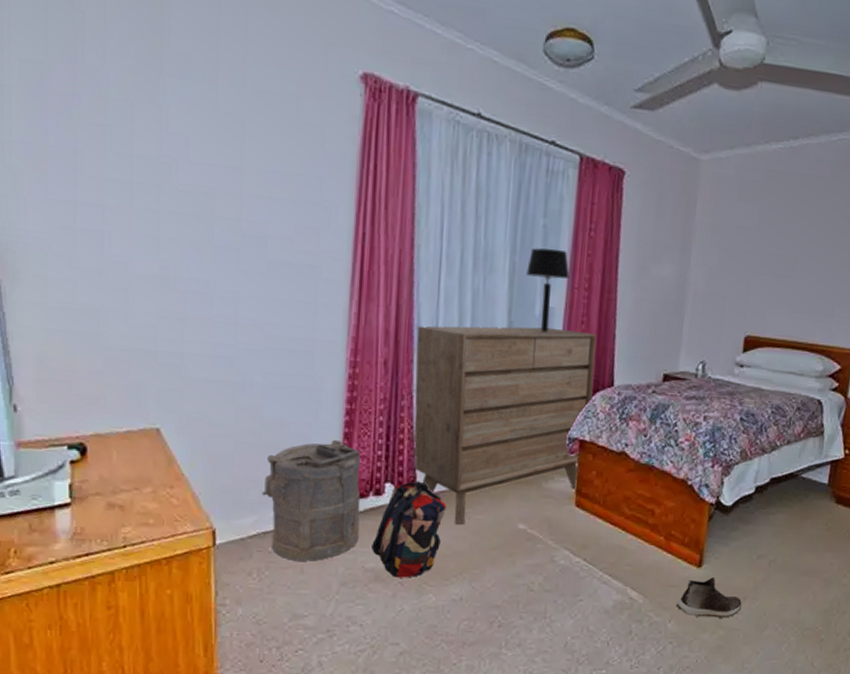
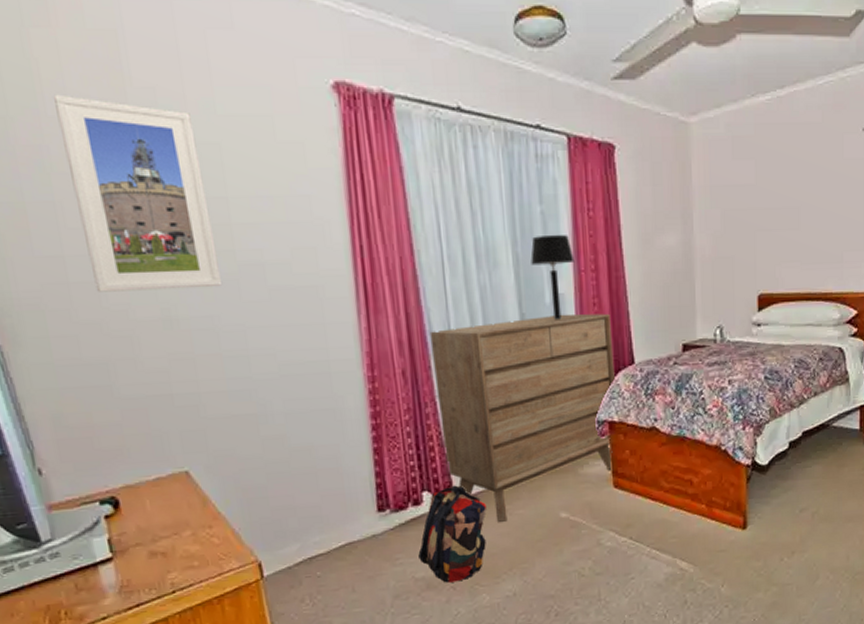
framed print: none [93,47,224,253] -> present [54,94,223,292]
laundry hamper: present [261,439,361,561] -> none [301,456,405,581]
shoe: present [675,577,742,618] -> none [726,537,791,578]

